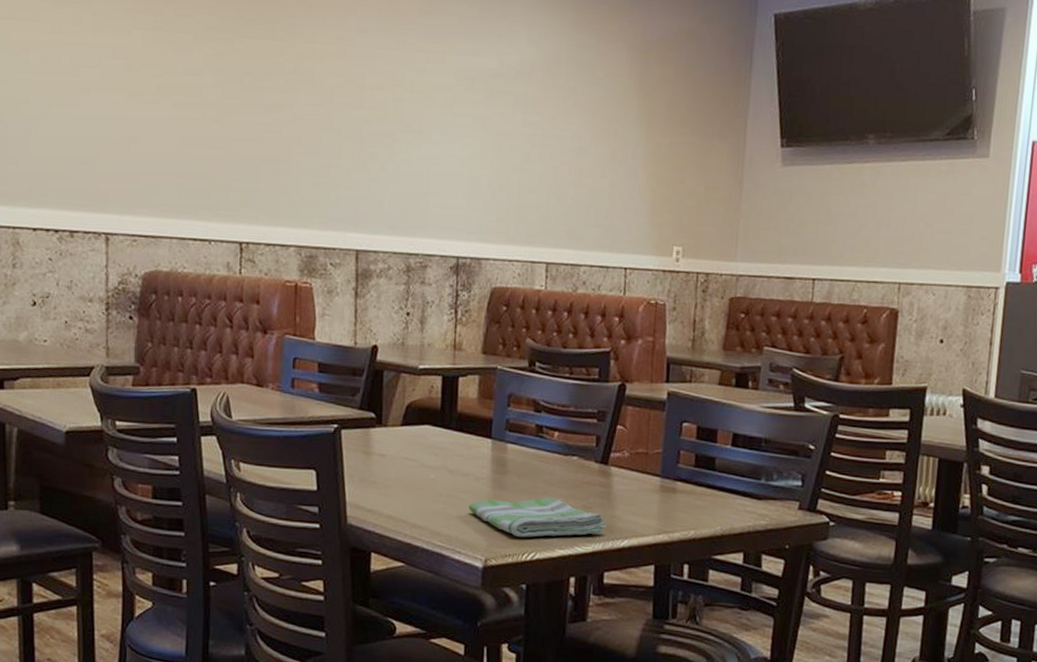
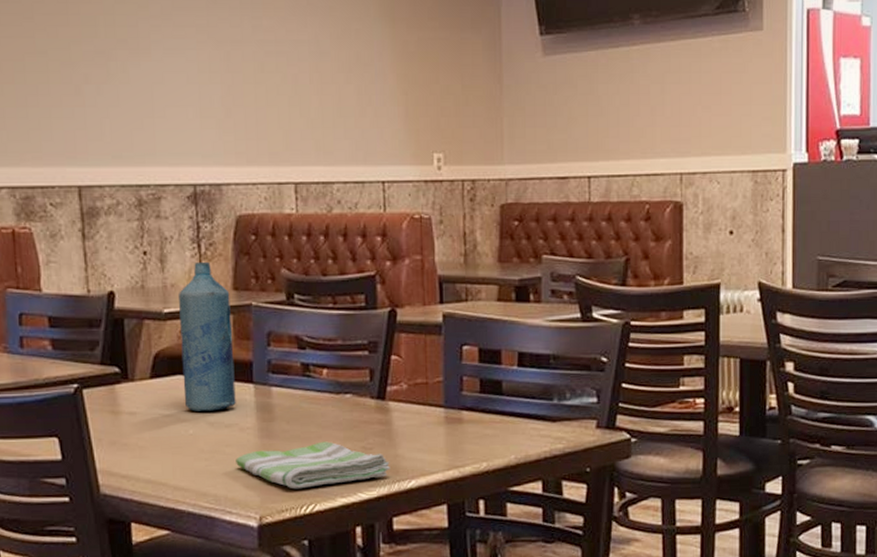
bottle: none [429,325,479,460] -> present [179,261,236,411]

